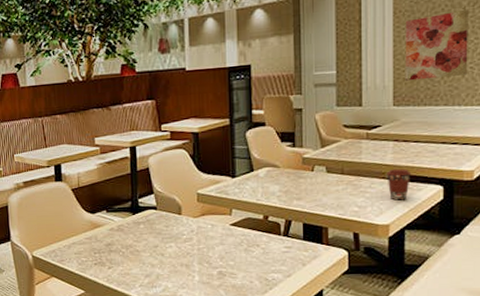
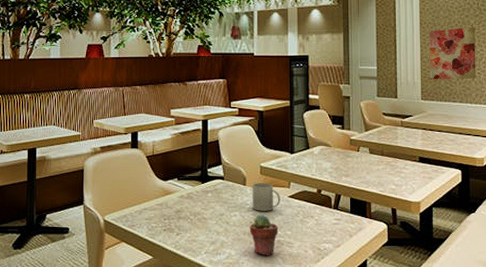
potted succulent: none [186,245,220,288] -> present [249,214,279,256]
mug: none [188,211,221,241] -> present [252,183,280,211]
coffee cup: present [386,169,412,200] -> none [417,154,437,181]

